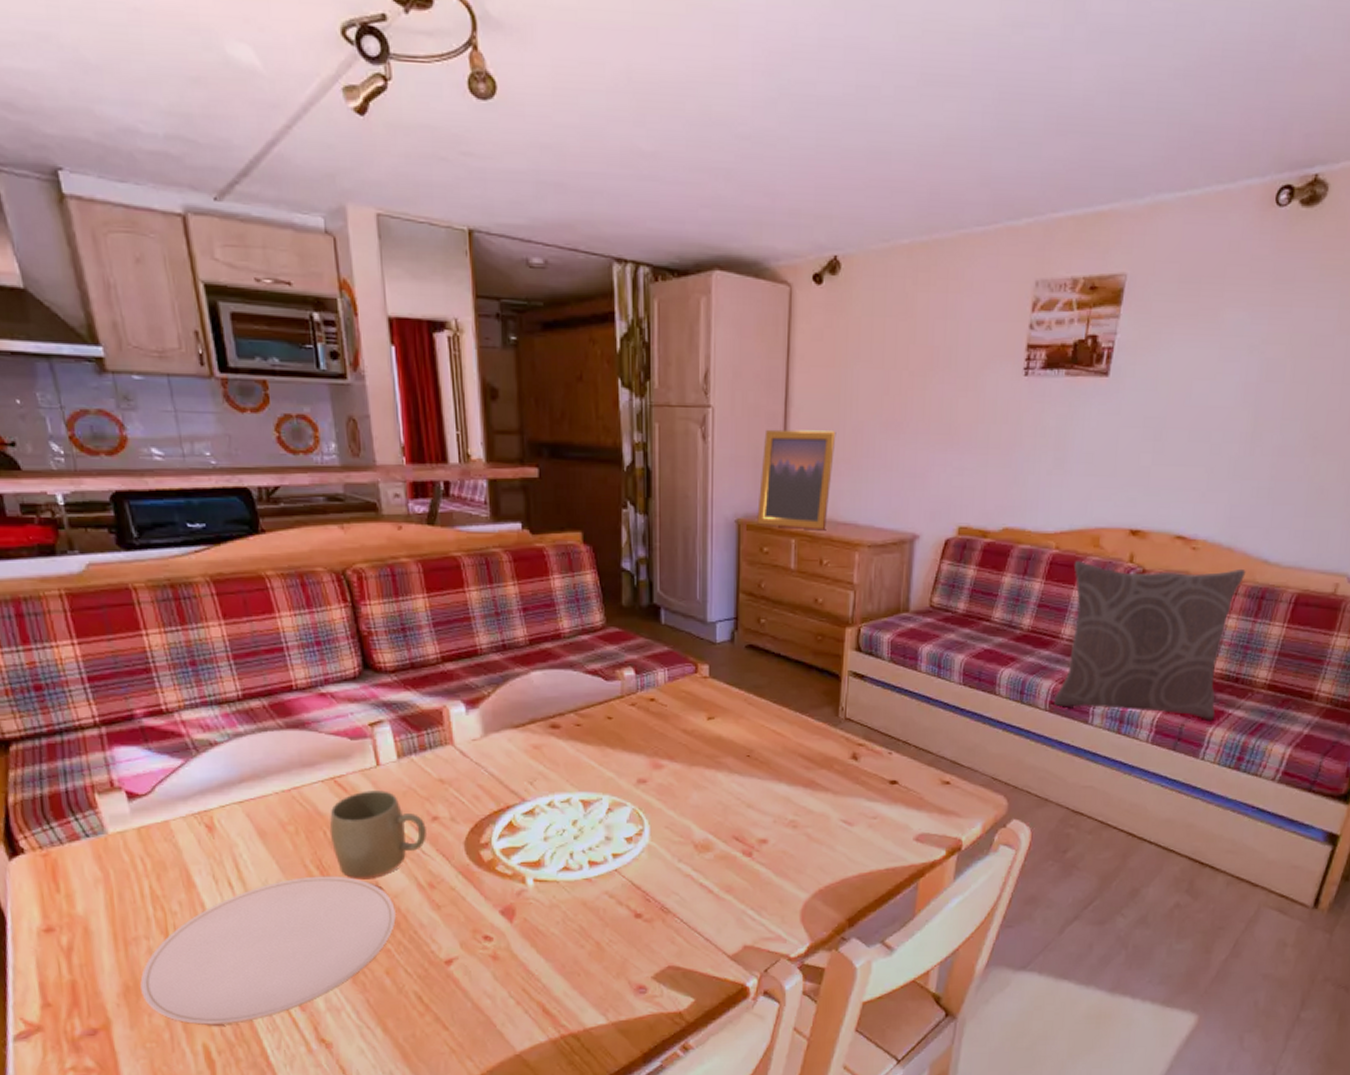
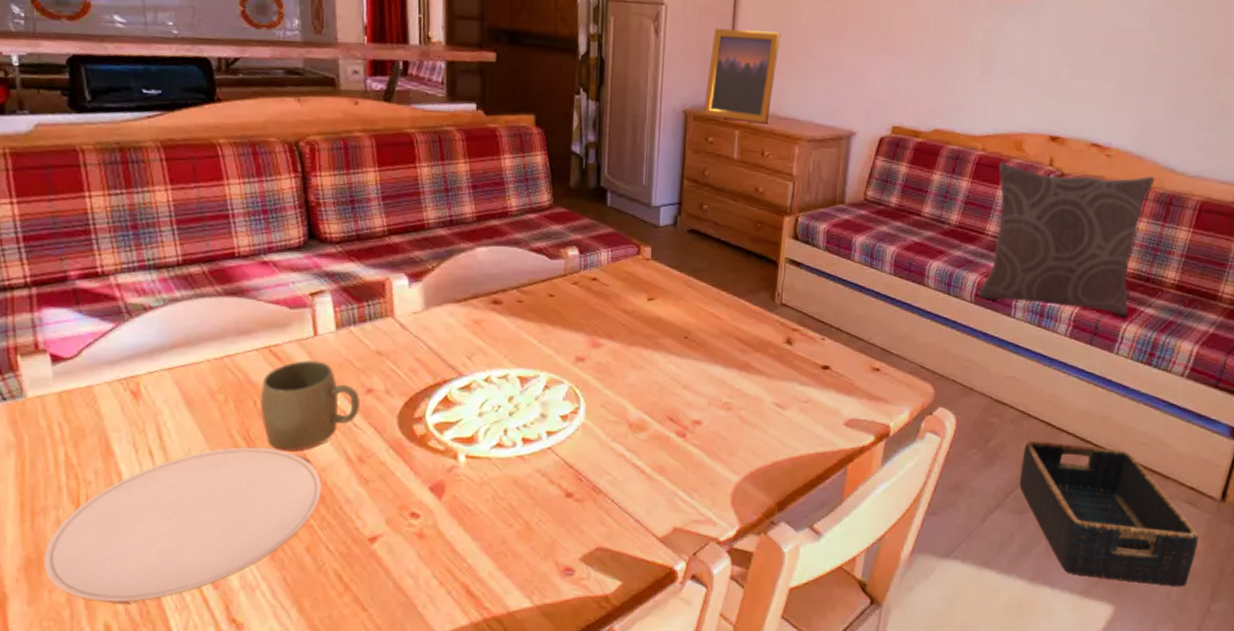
basket: none [1098,851,1289,995] -> present [1019,441,1199,587]

